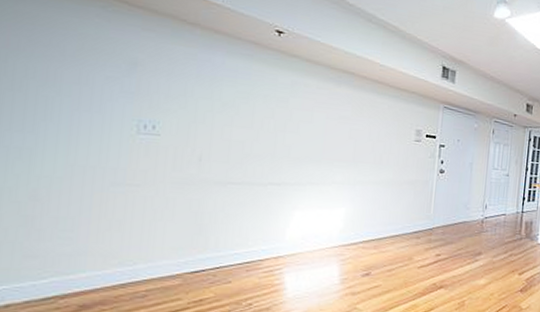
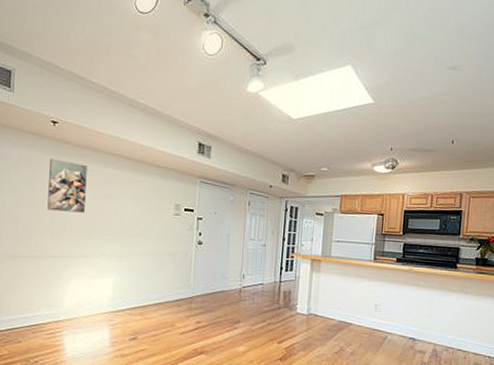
wall art: none [268,73,318,136] -> present [47,159,87,213]

